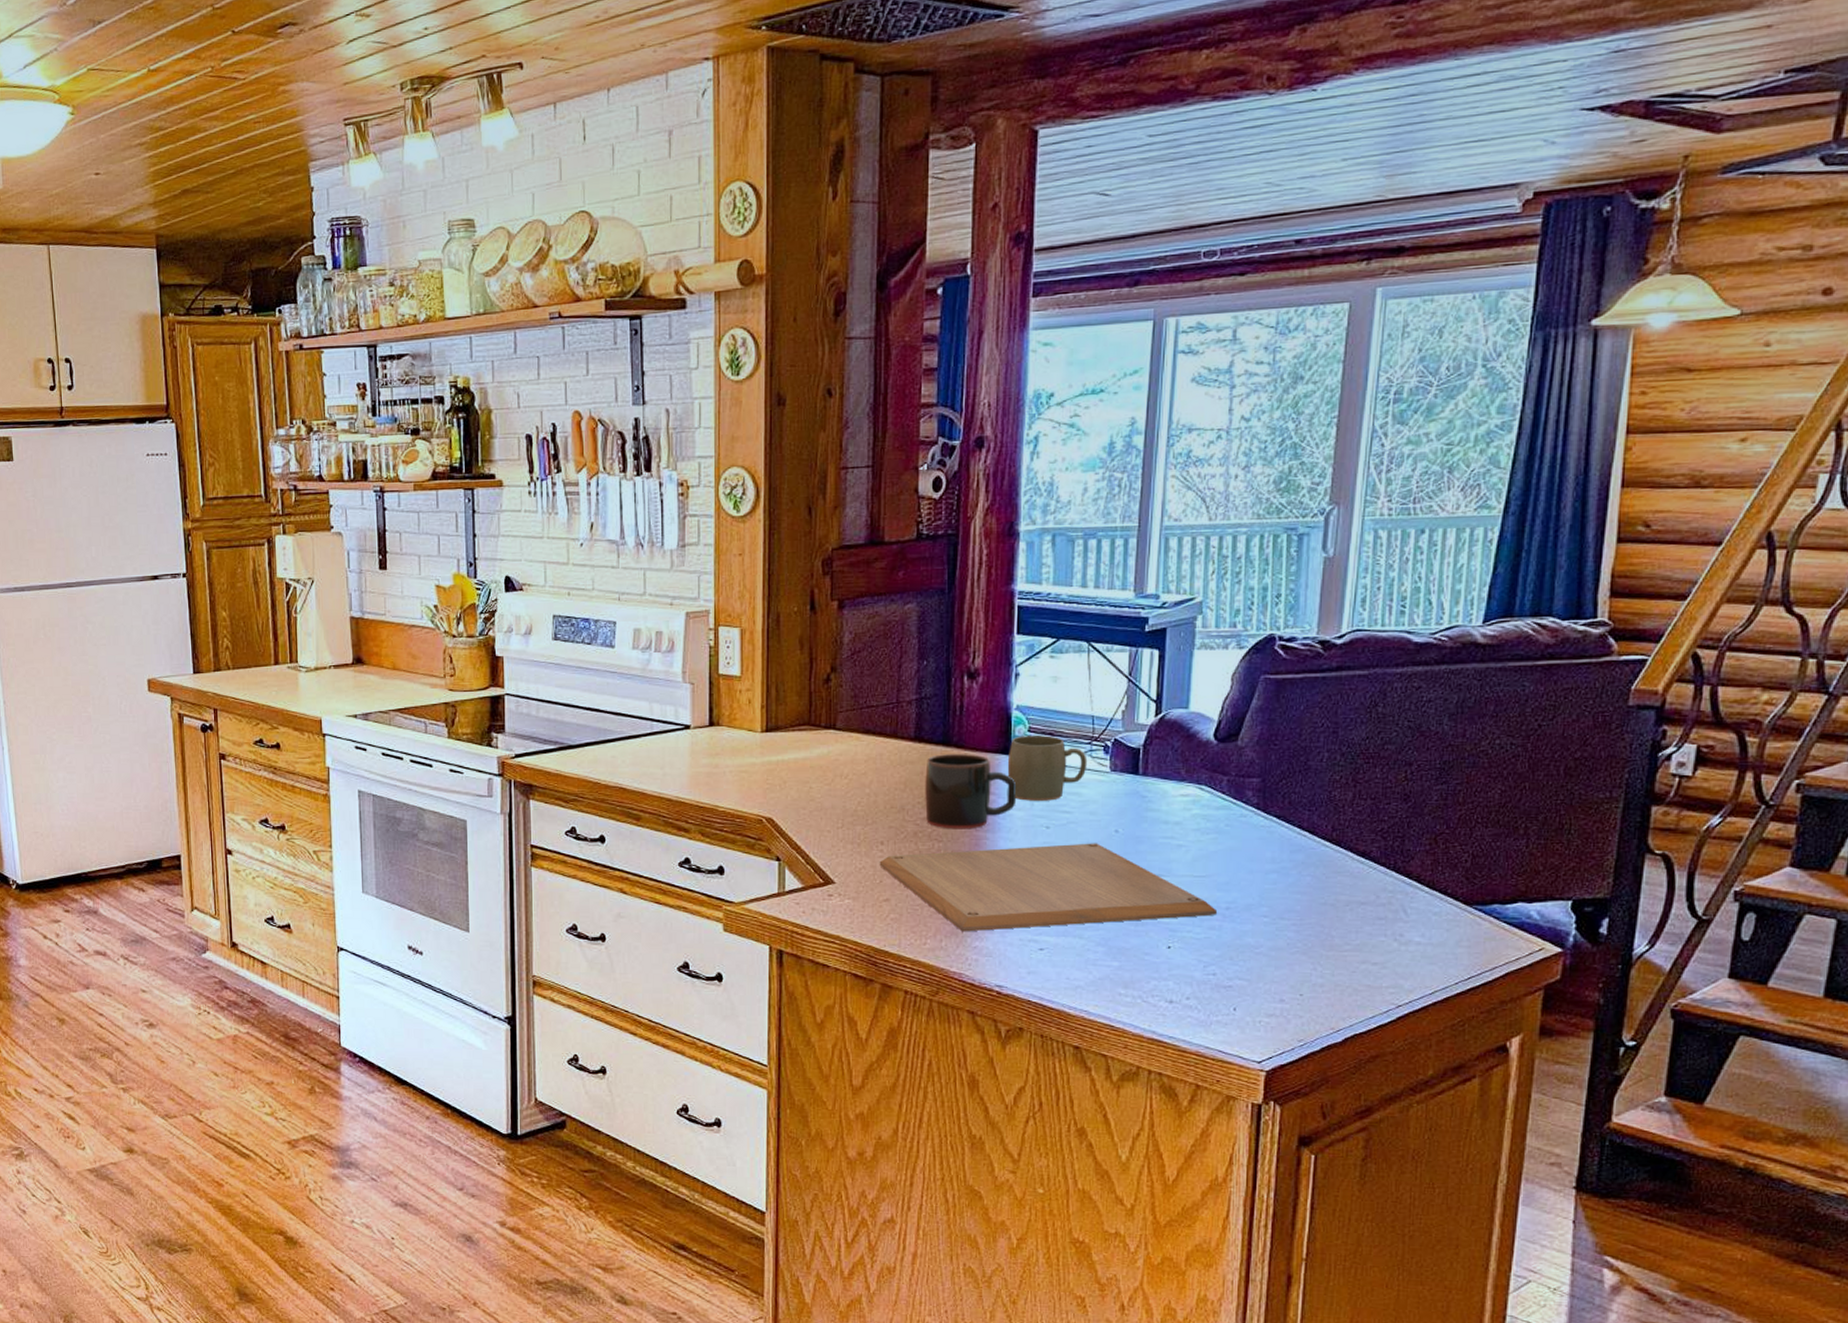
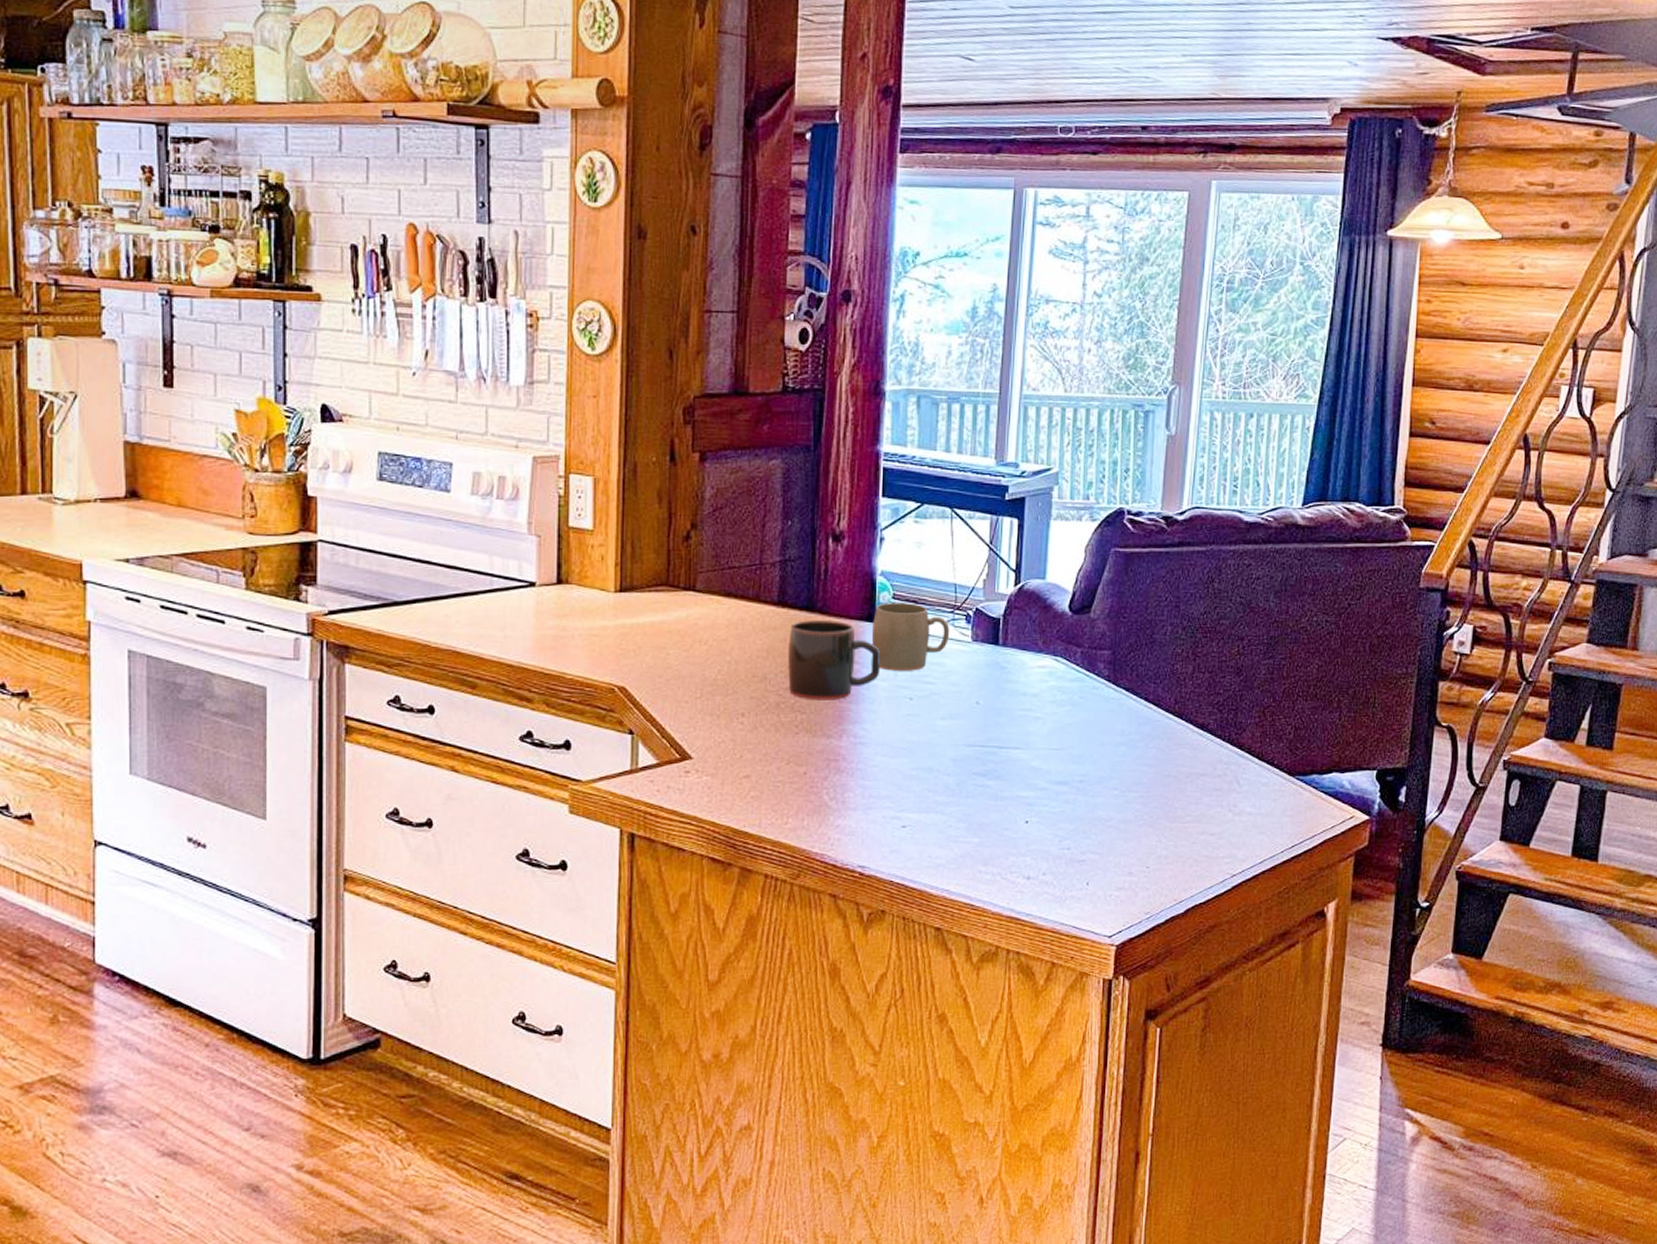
chopping board: present [879,843,1218,932] -> none [740,715,1072,810]

